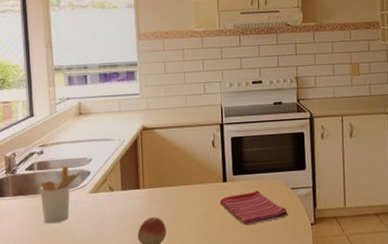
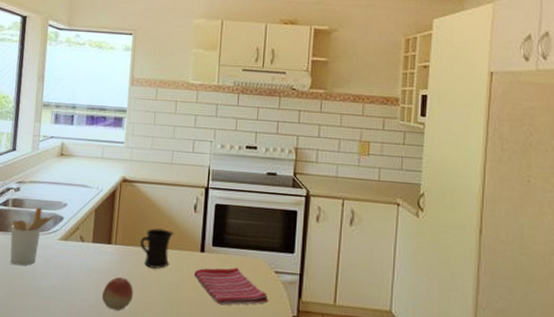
mug: none [166,167,197,204] -> present [140,228,175,269]

